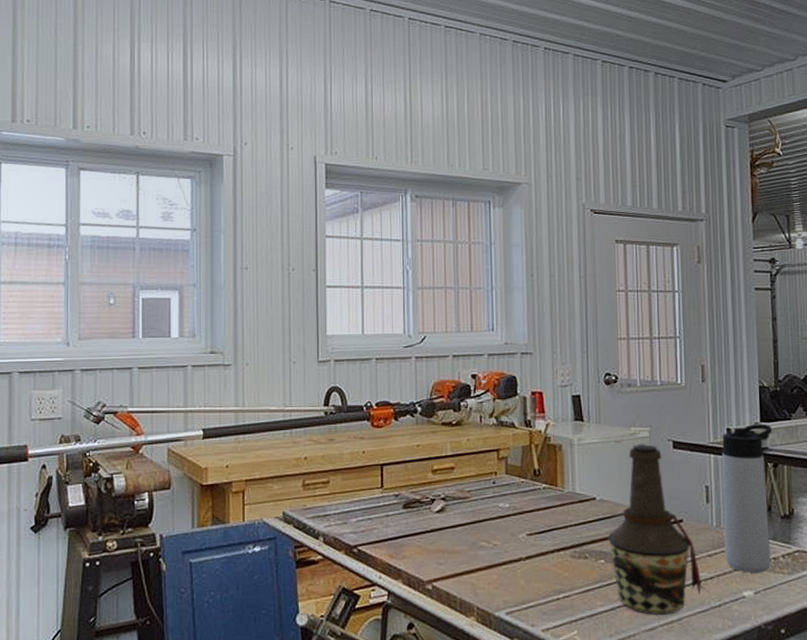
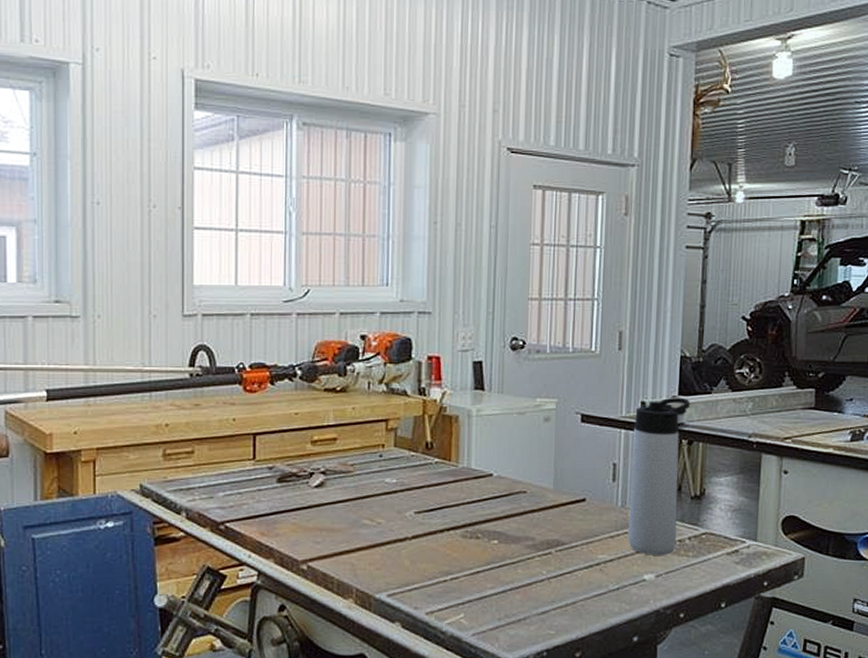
bottle: present [607,443,702,616] -> none [502,416,601,599]

